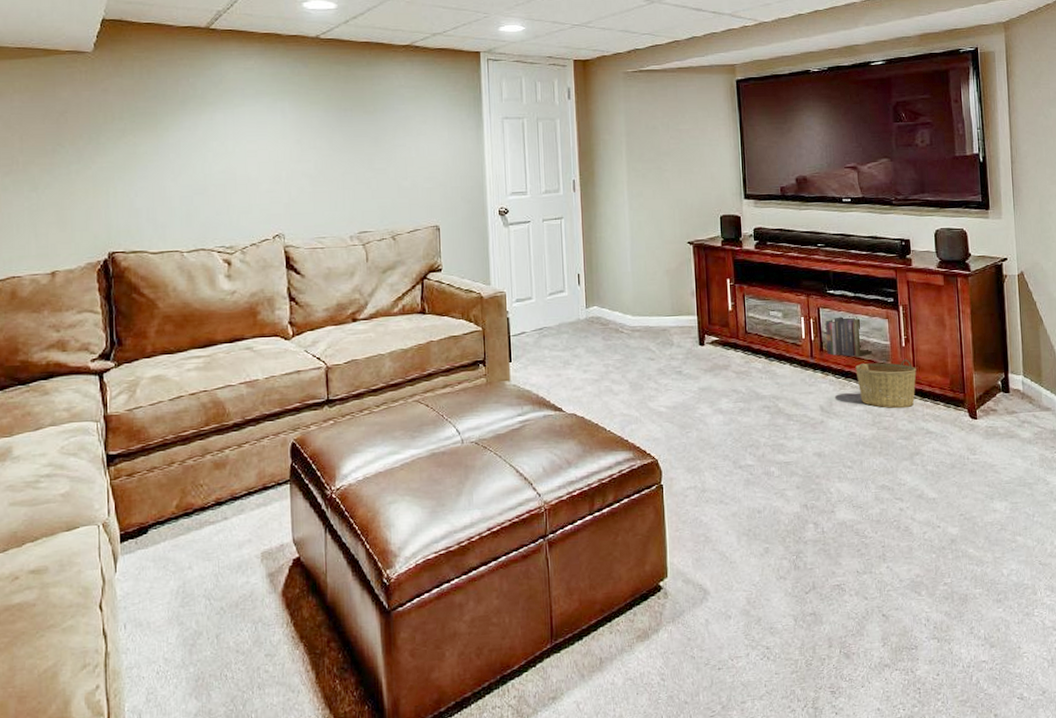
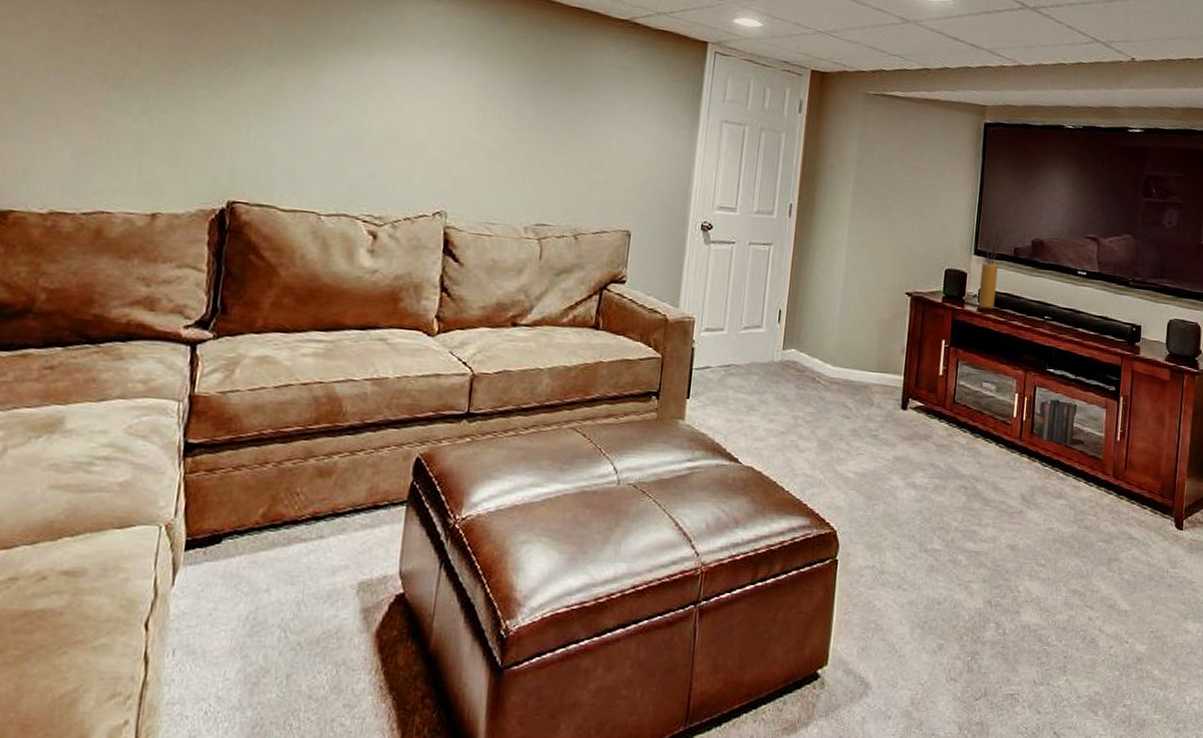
vase: none [749,169,775,246] -> present [977,226,1010,310]
basket: present [855,359,917,408] -> none [1064,452,1128,508]

